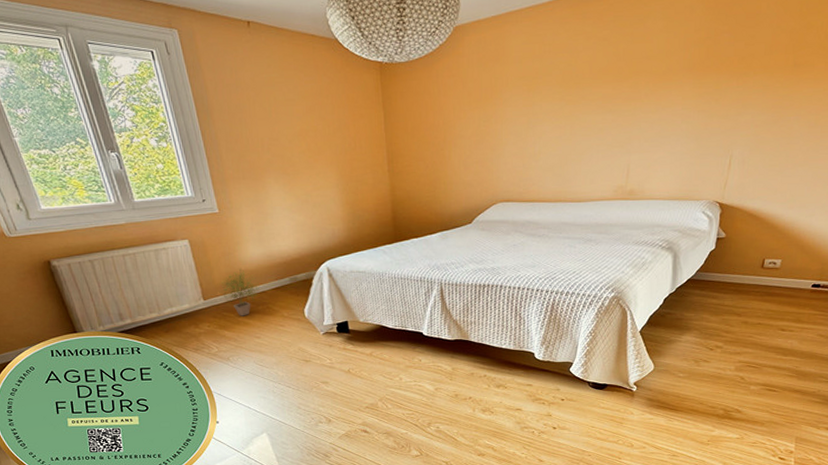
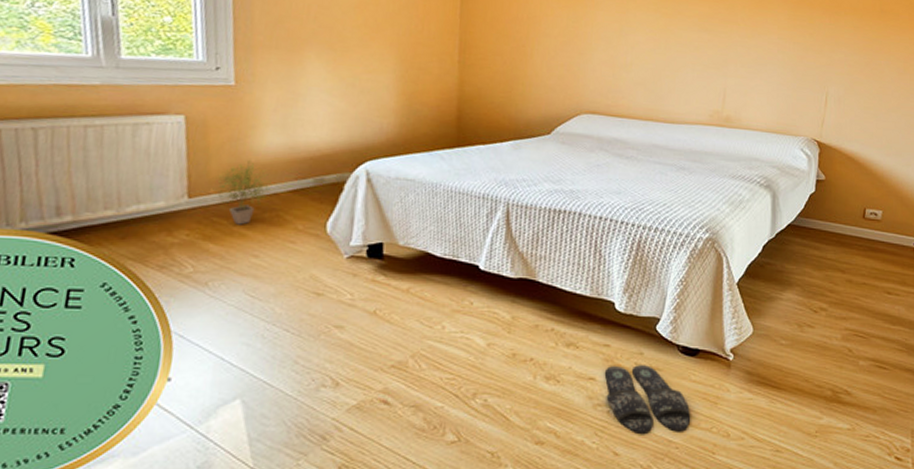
slippers: none [528,398,601,446] -> present [604,365,691,434]

